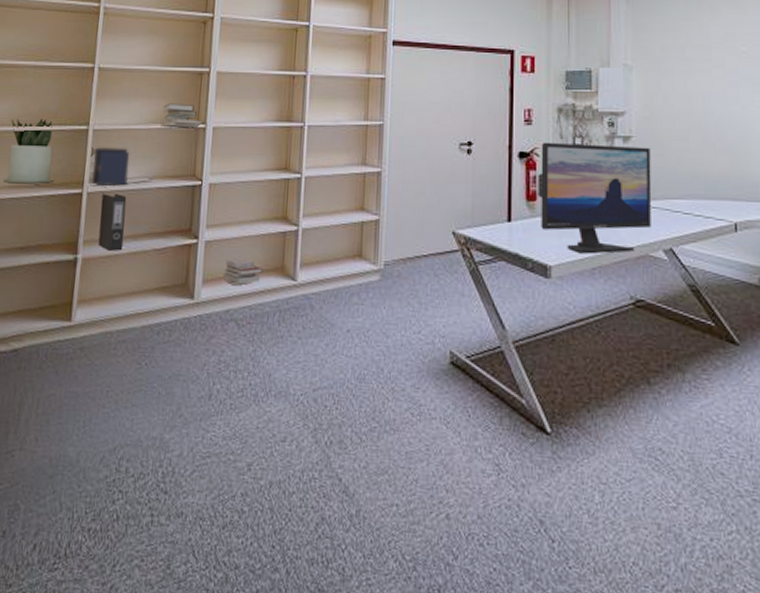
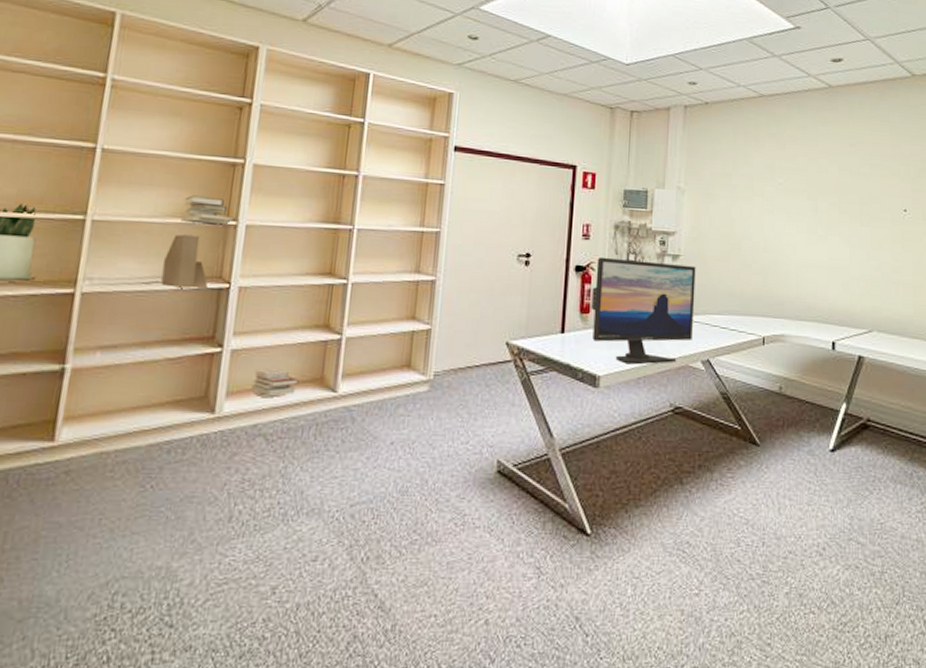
books: present [92,147,129,187] -> none [88,241,139,287]
binder: present [98,194,127,252] -> none [93,295,134,362]
file organizer: none [147,139,185,186] -> present [161,235,209,289]

